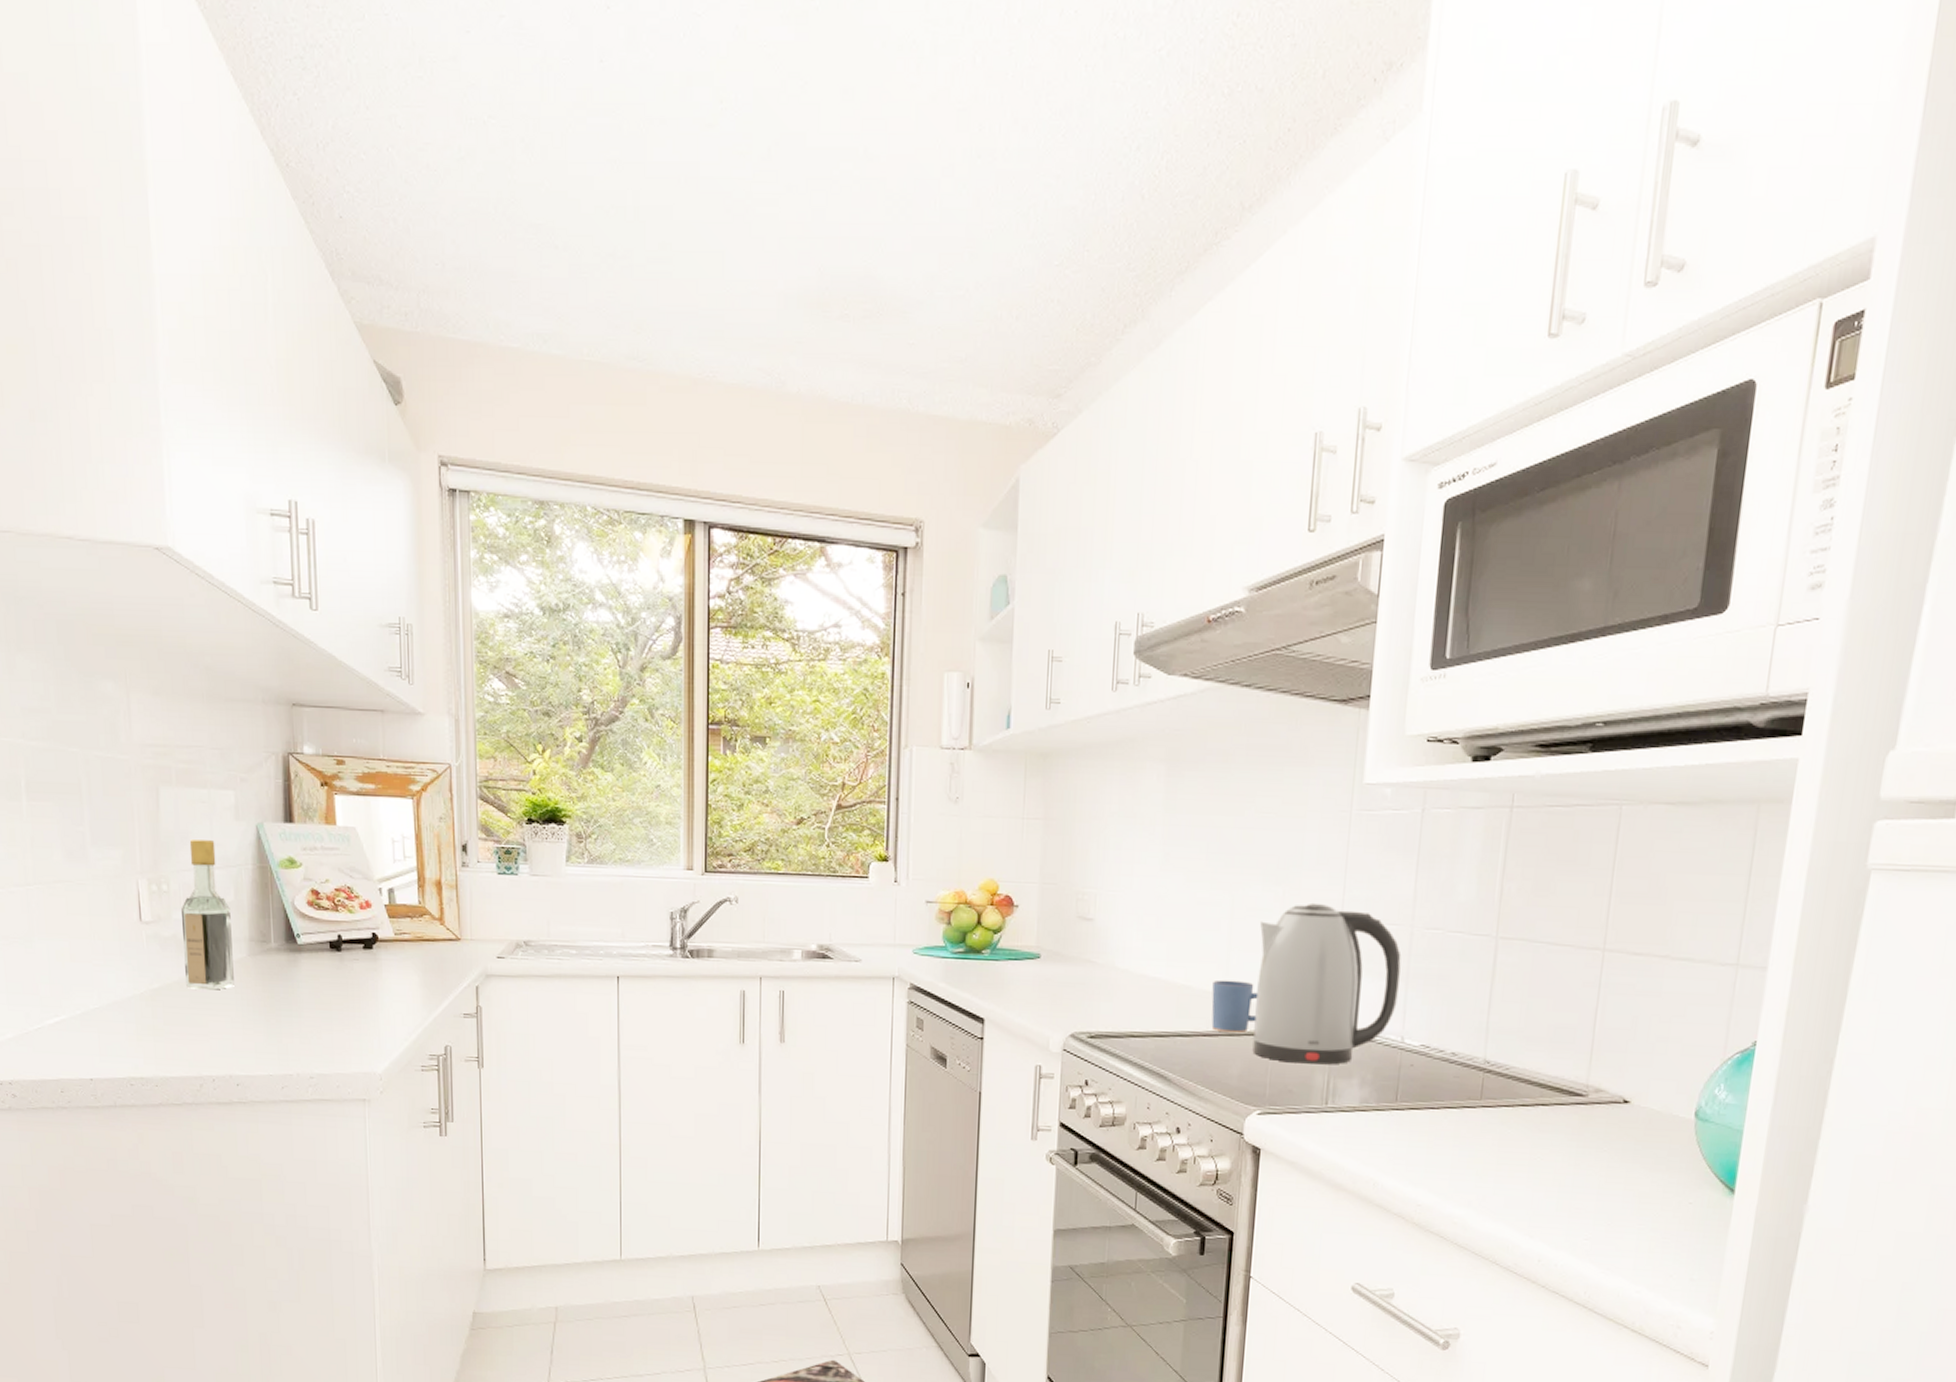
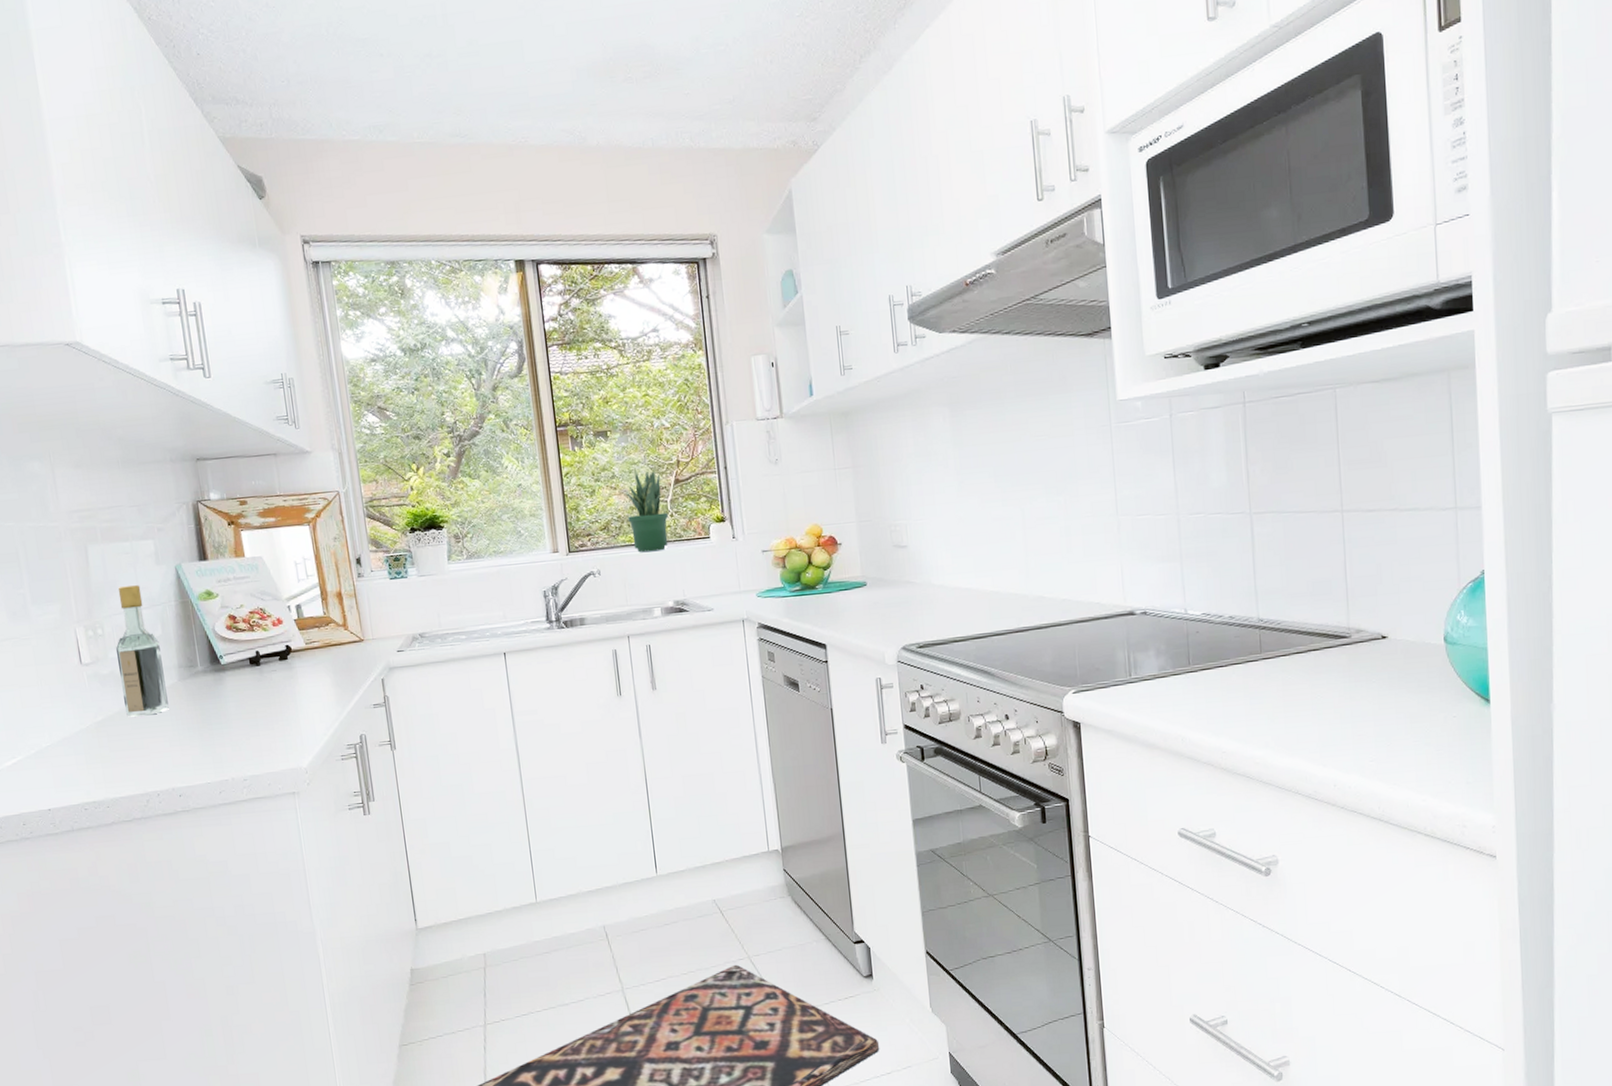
planter: none [777,787,824,885] -> present [626,468,668,553]
mug: present [1211,980,1259,1034] -> none [1017,580,1059,627]
kettle: present [1252,902,1402,1065] -> none [1049,505,1176,645]

